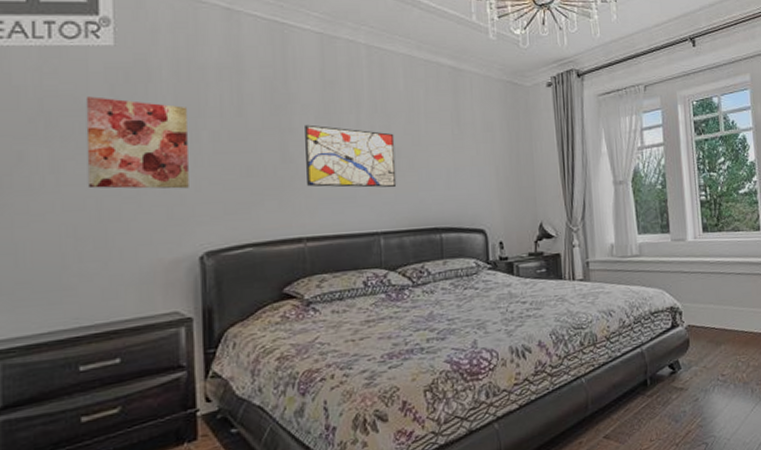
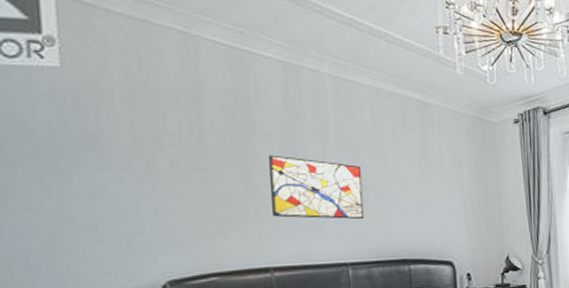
wall art: present [85,96,189,189] -> none [31,120,148,217]

